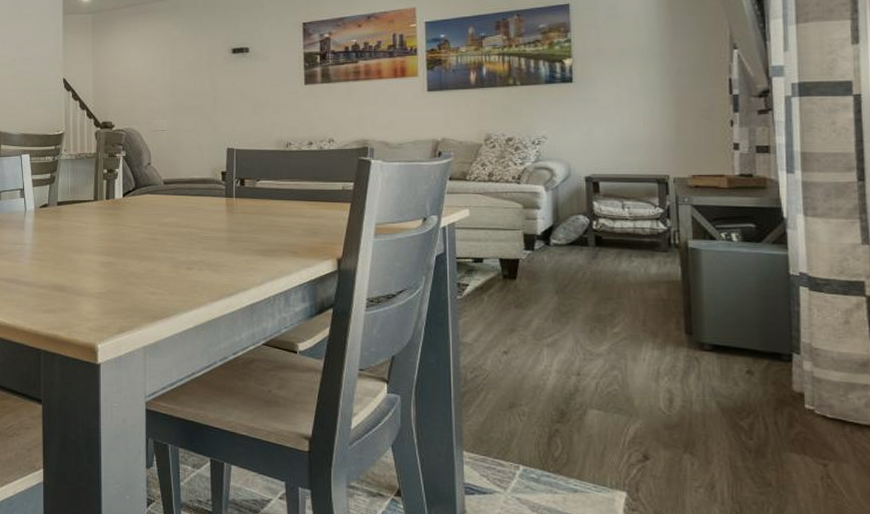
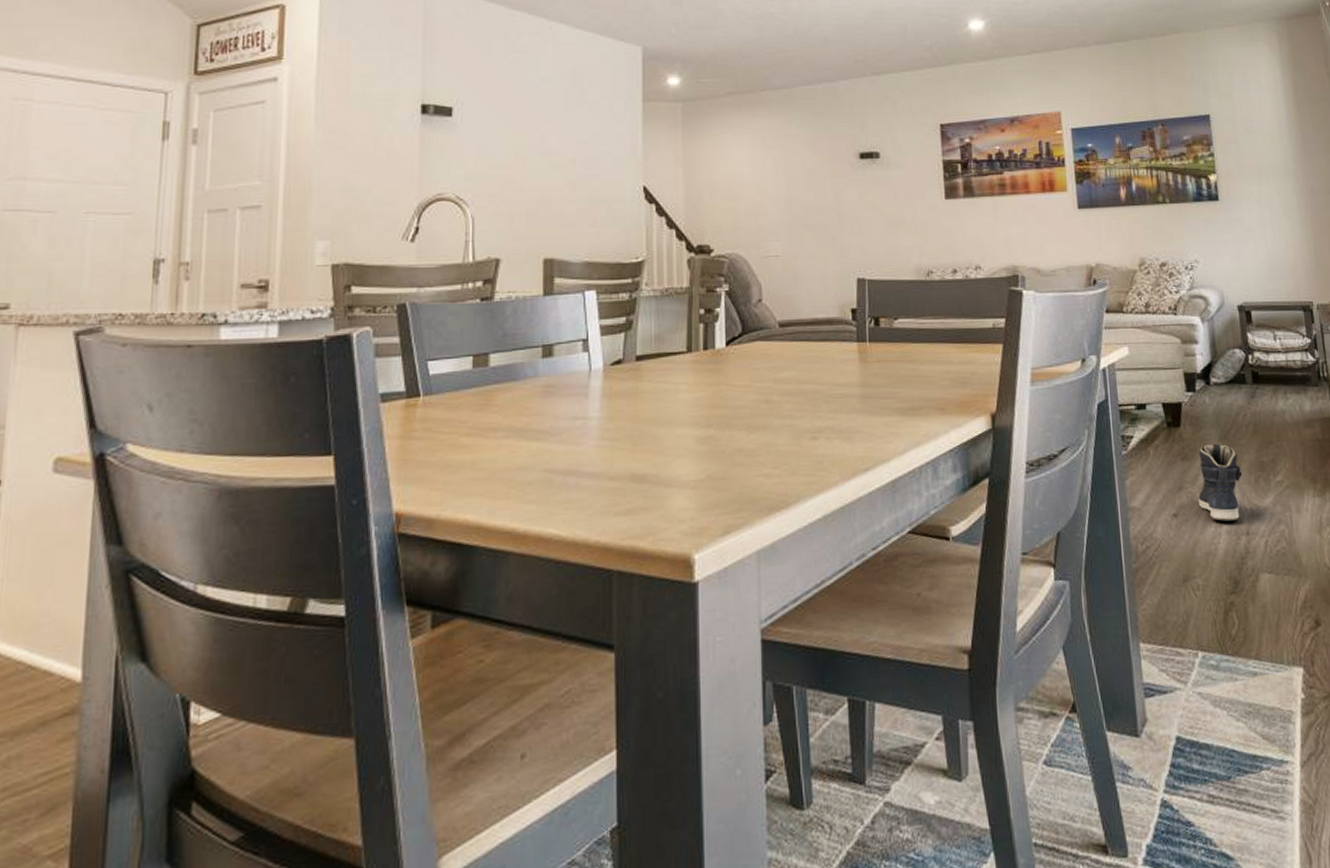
sneaker: none [530,295,577,362] -> present [1198,443,1243,522]

